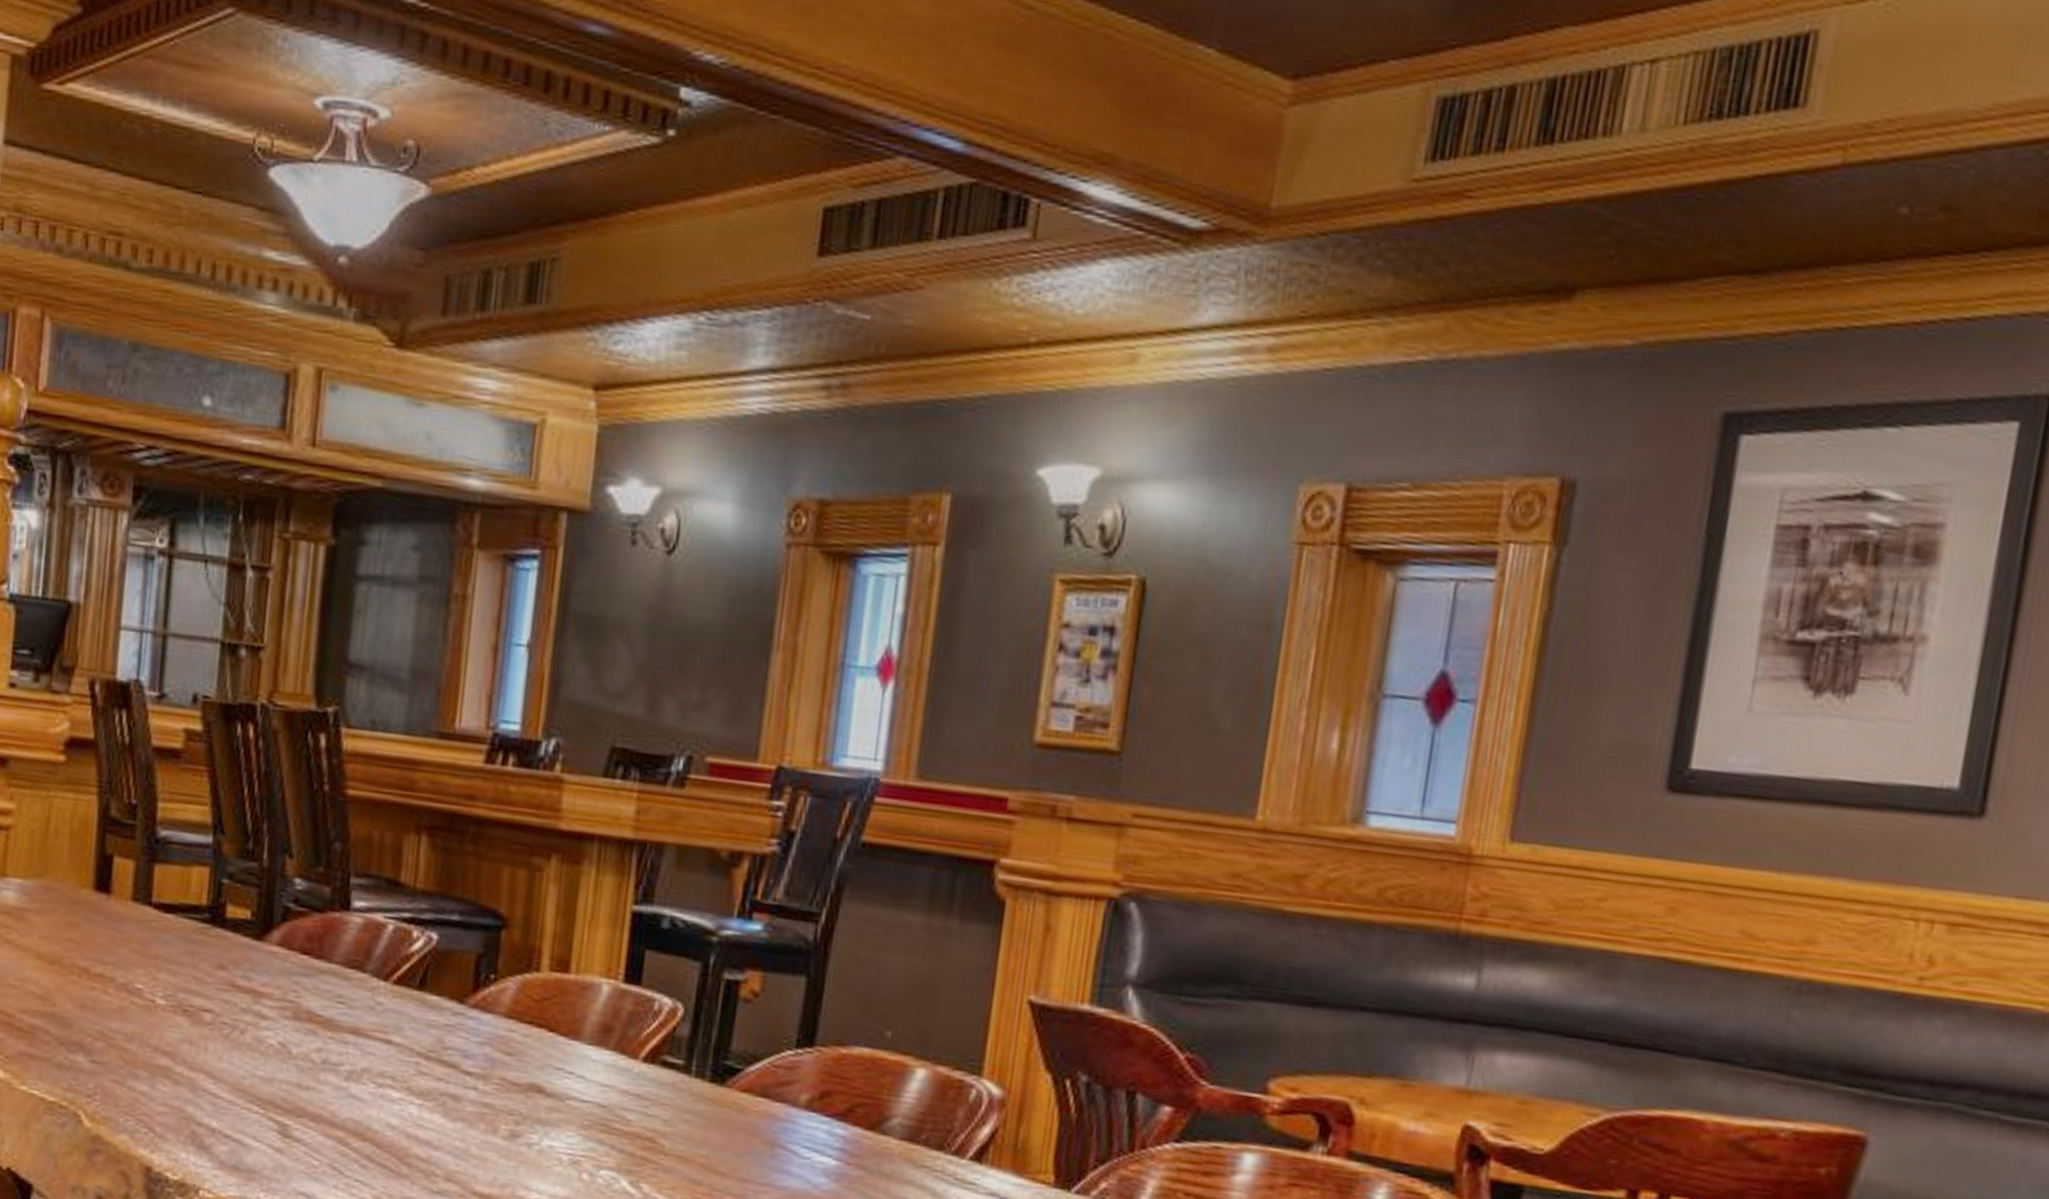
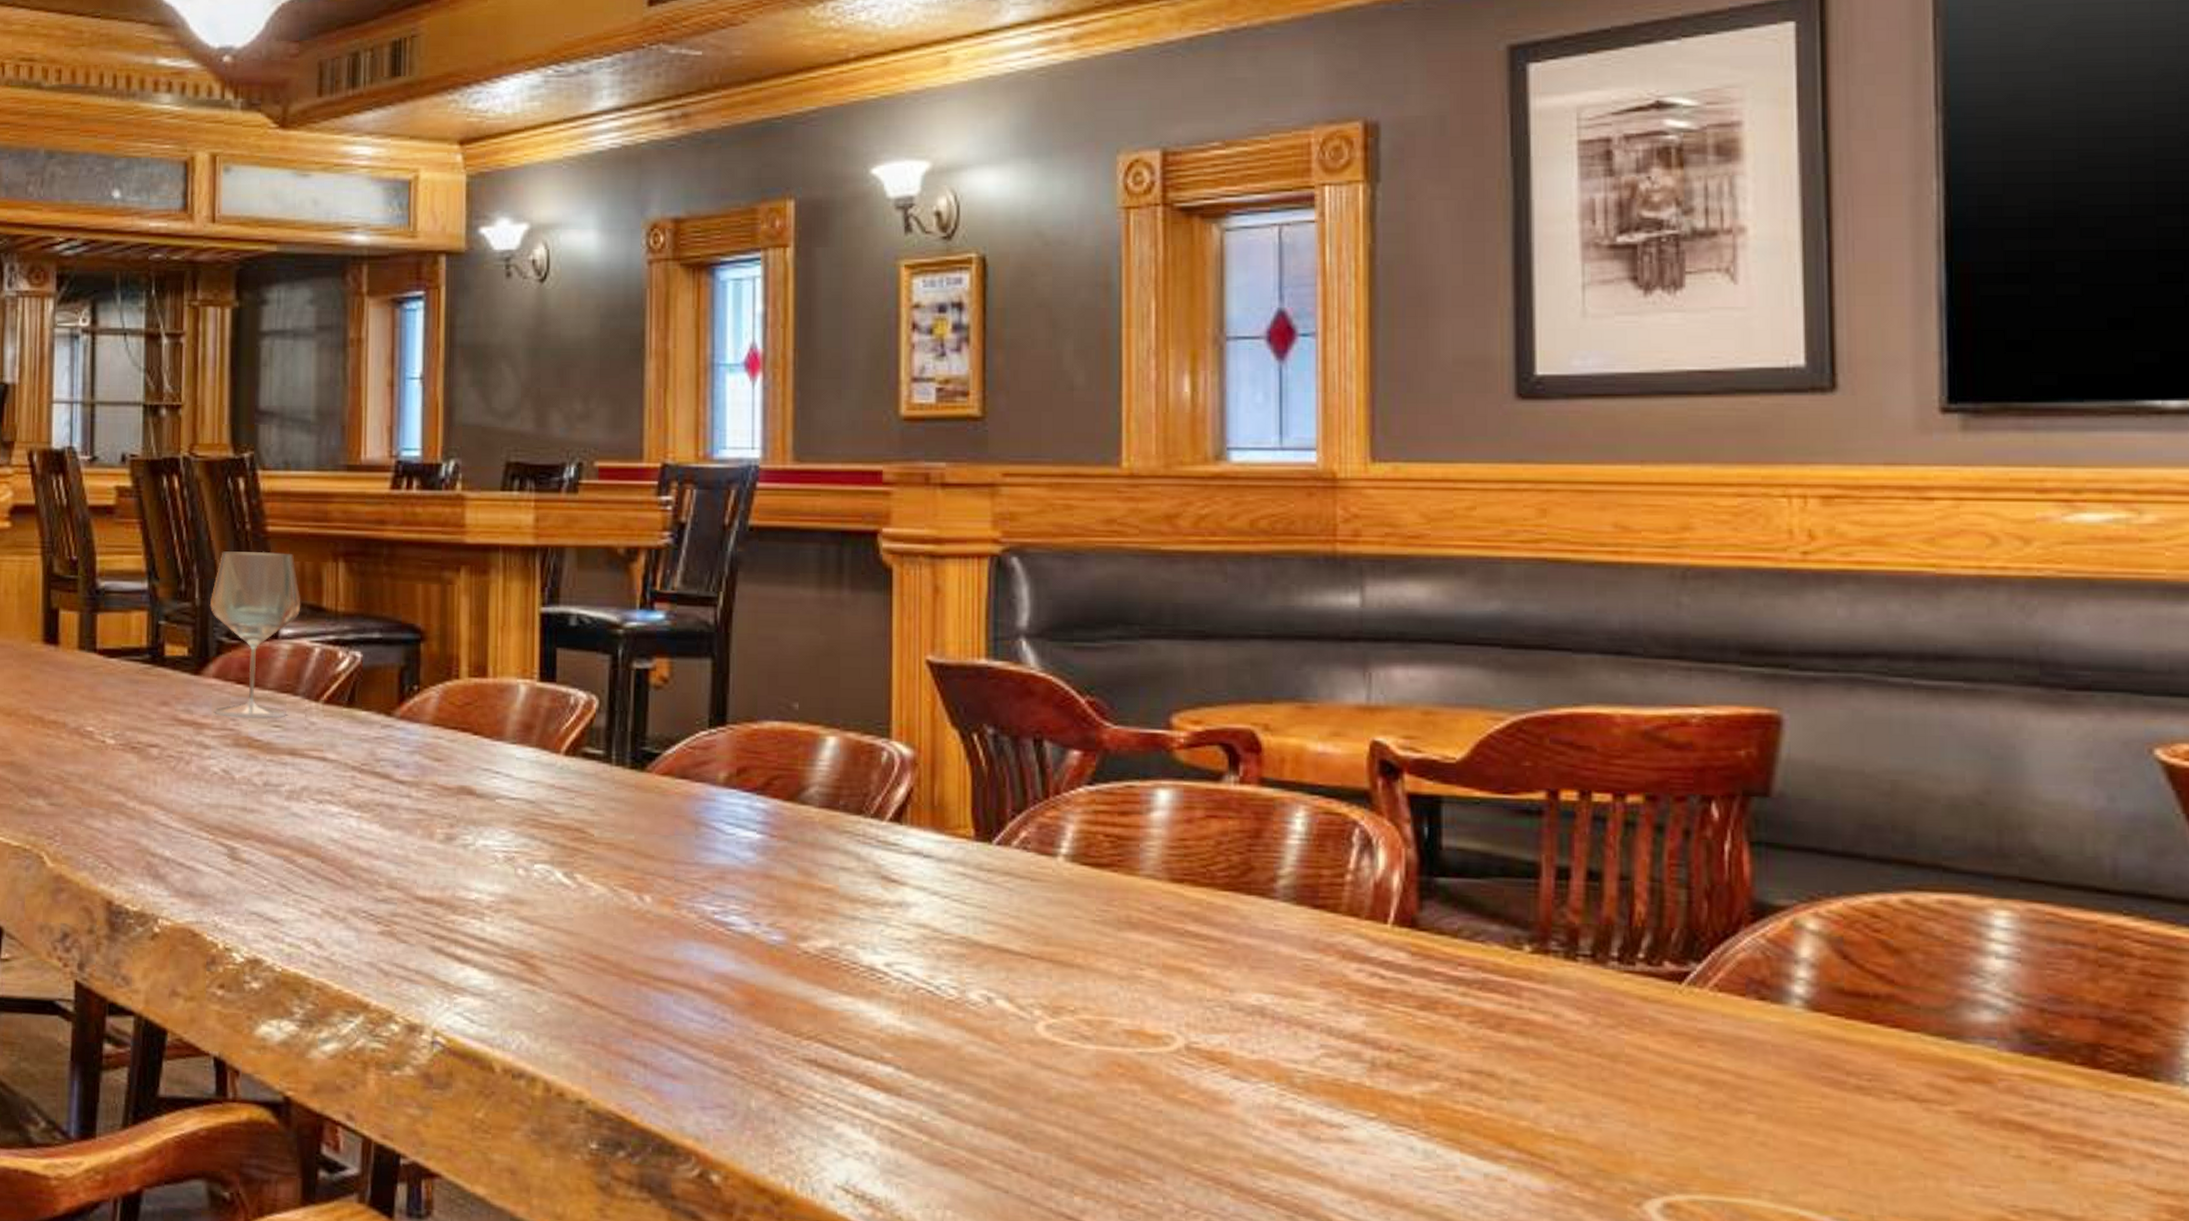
wine glass: none [276,811,378,995] -> present [210,551,301,719]

